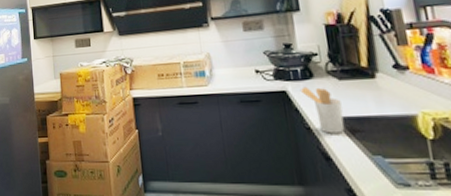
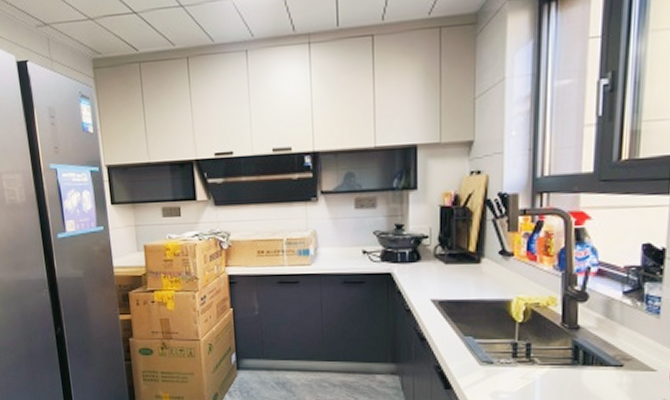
utensil holder: present [300,86,345,134] -> none [405,269,443,316]

